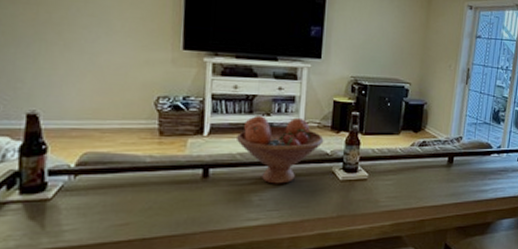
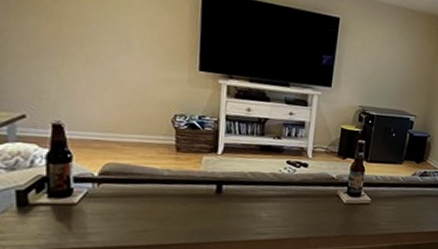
fruit bowl: present [235,114,324,184] -> none [248,137,331,204]

